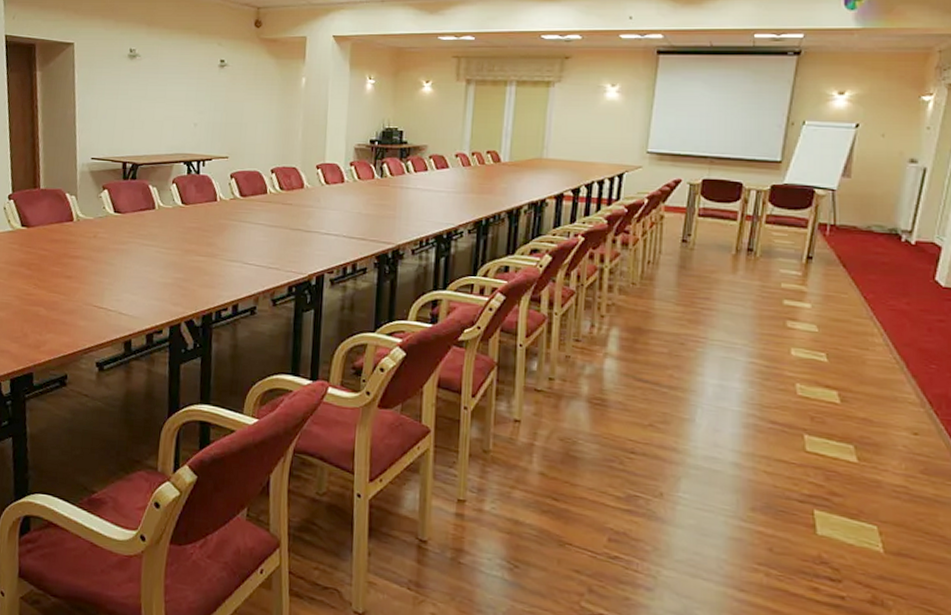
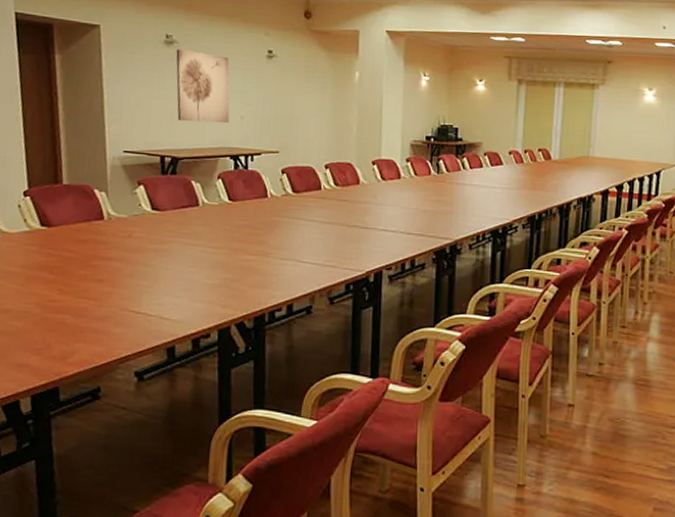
wall art: none [138,62,185,131] -> present [176,49,230,124]

